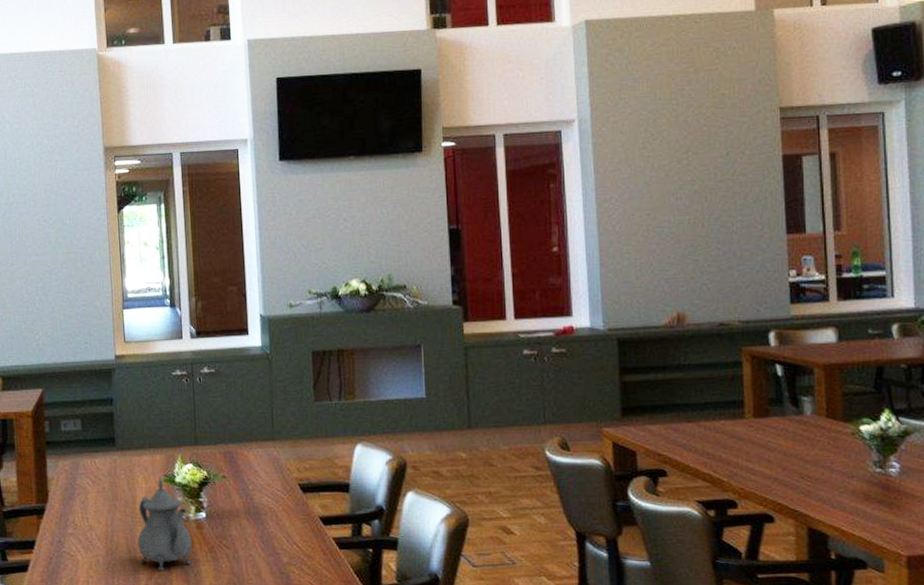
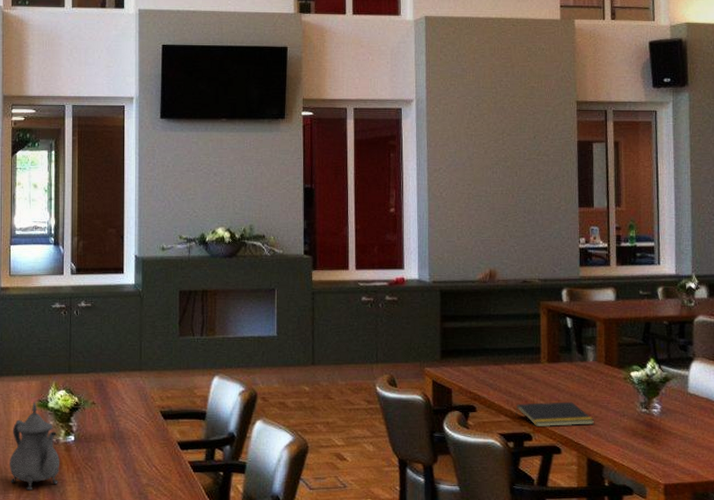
notepad: none [715,462,816,493] -> present [515,401,595,428]

